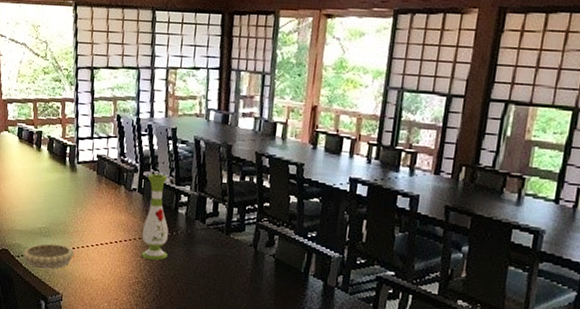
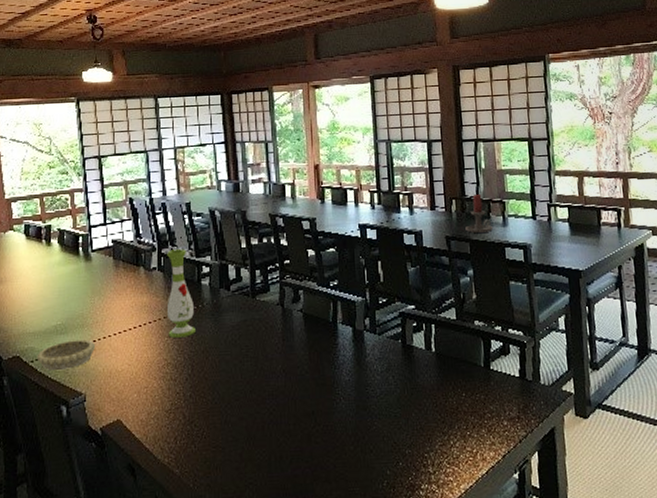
candle holder: none [470,165,503,209] -> present [465,194,493,233]

